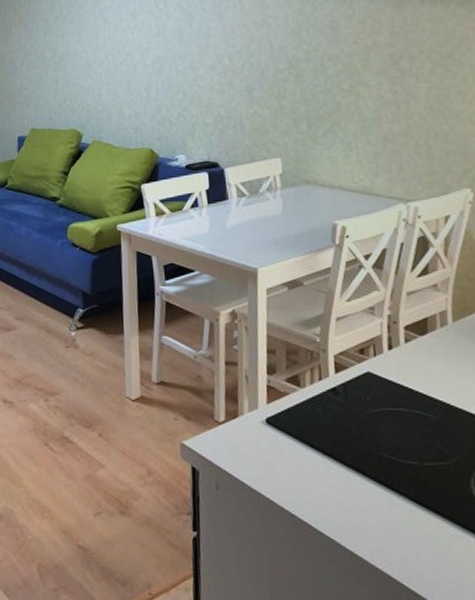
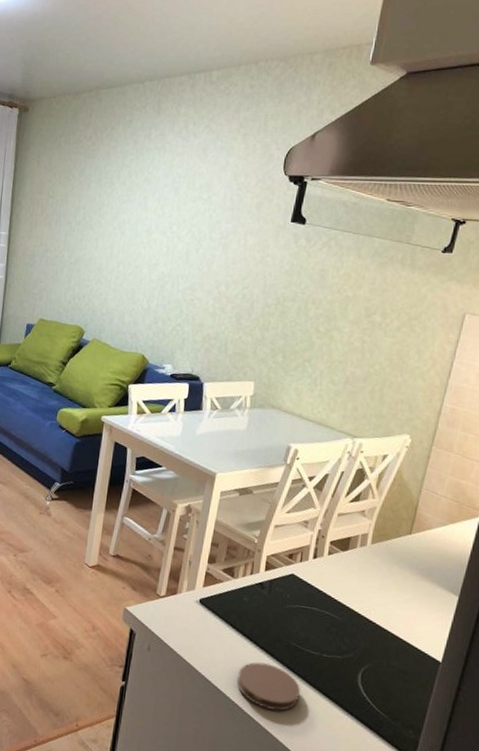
coaster: none [327,484,406,541] -> present [237,662,300,711]

